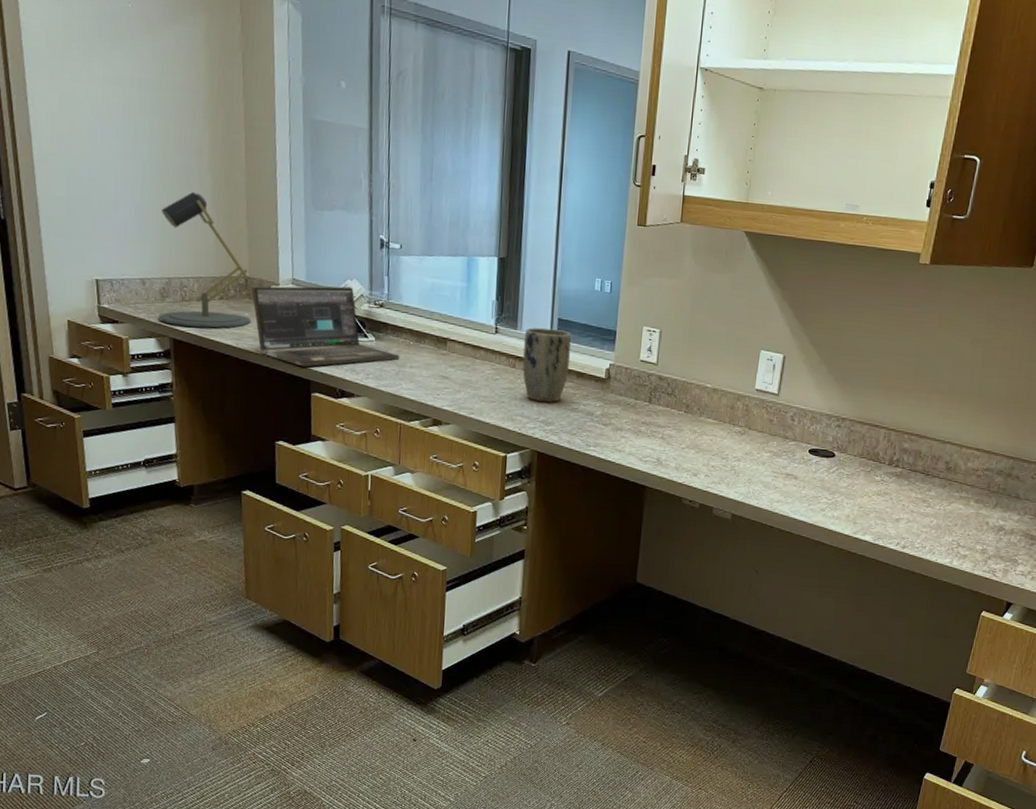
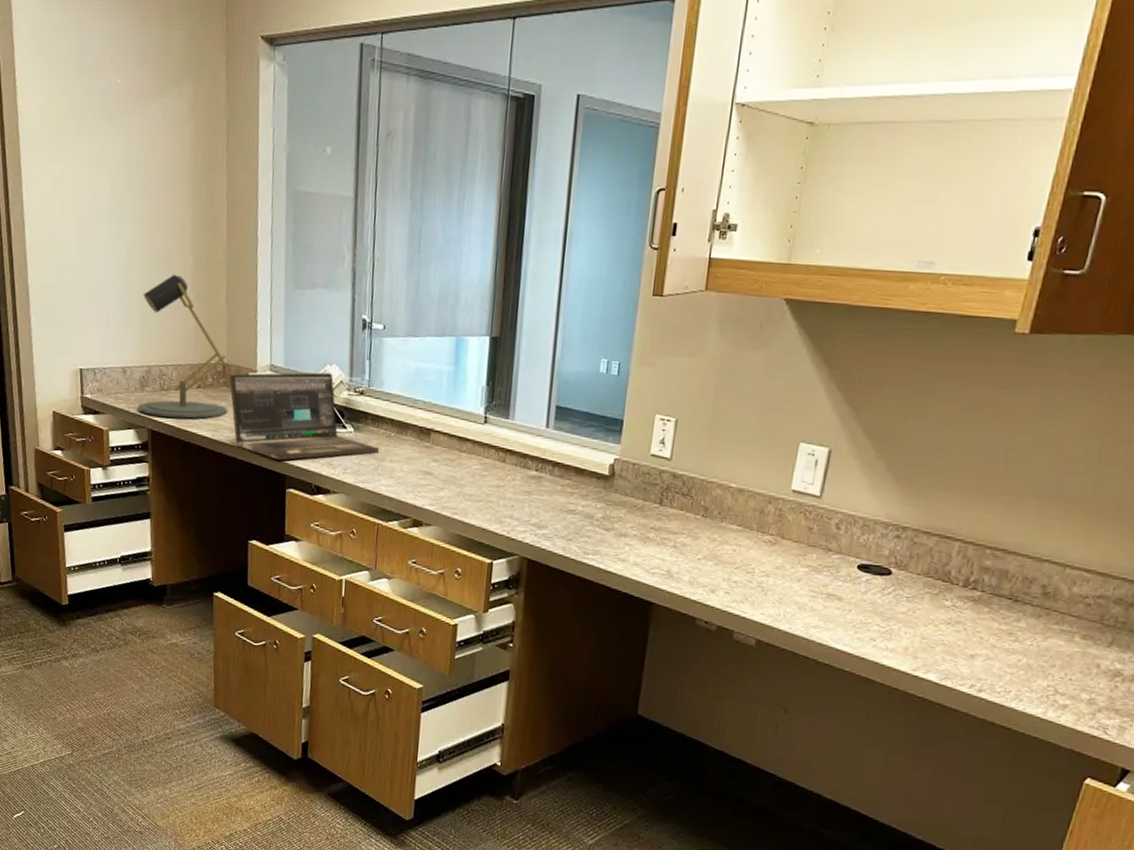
plant pot: present [522,327,571,402] -> none [514,416,570,503]

